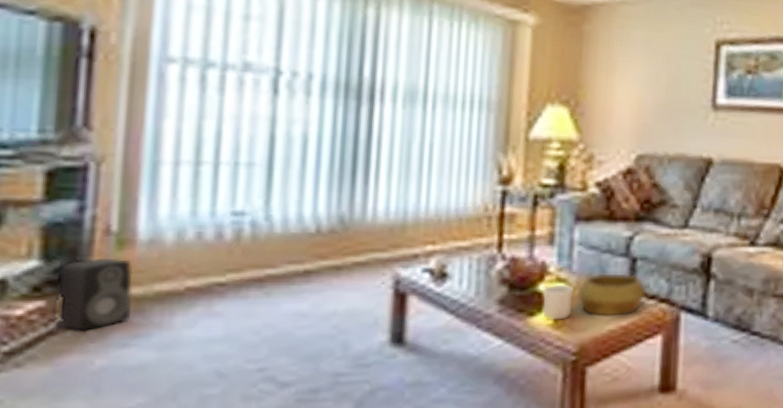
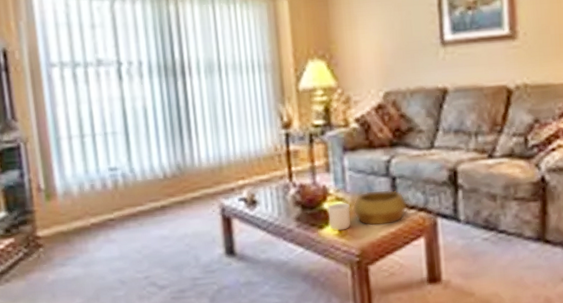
speaker: present [54,257,133,332] -> none [18,206,63,257]

